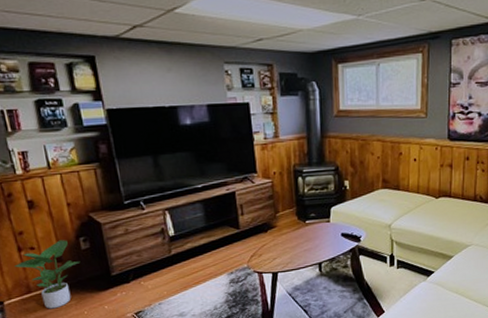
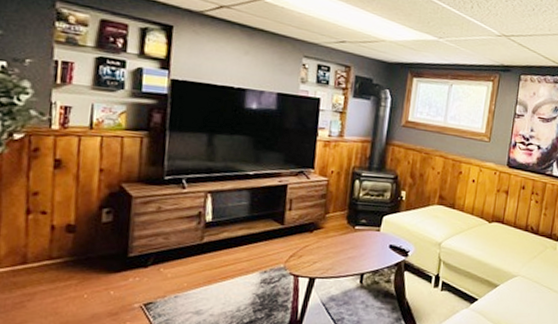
potted plant: present [15,240,81,309] -> none [16,208,97,287]

